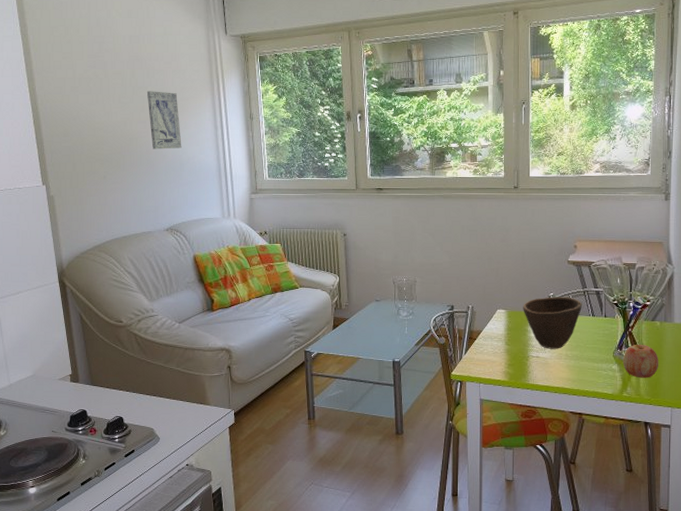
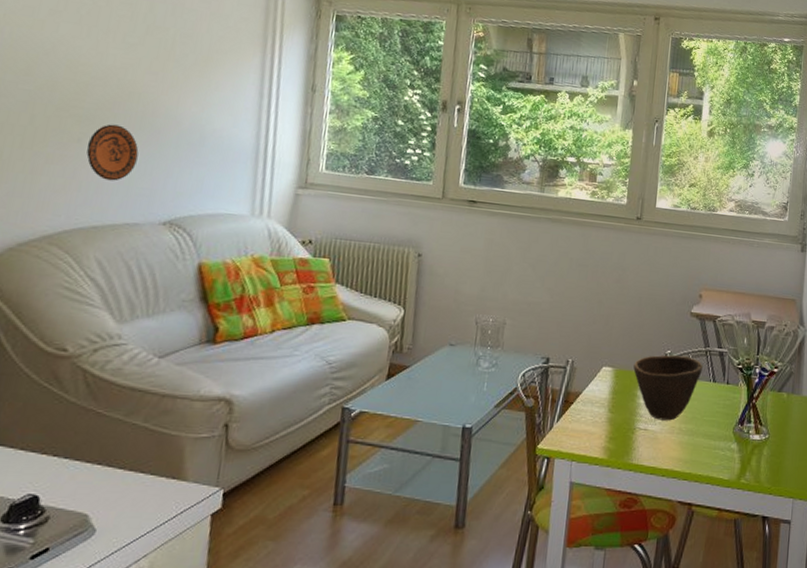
decorative plate: none [110,163,143,203] -> present [86,124,139,181]
wall art: present [146,91,182,149] -> none [161,33,212,116]
apple: present [622,344,659,378] -> none [743,419,784,461]

